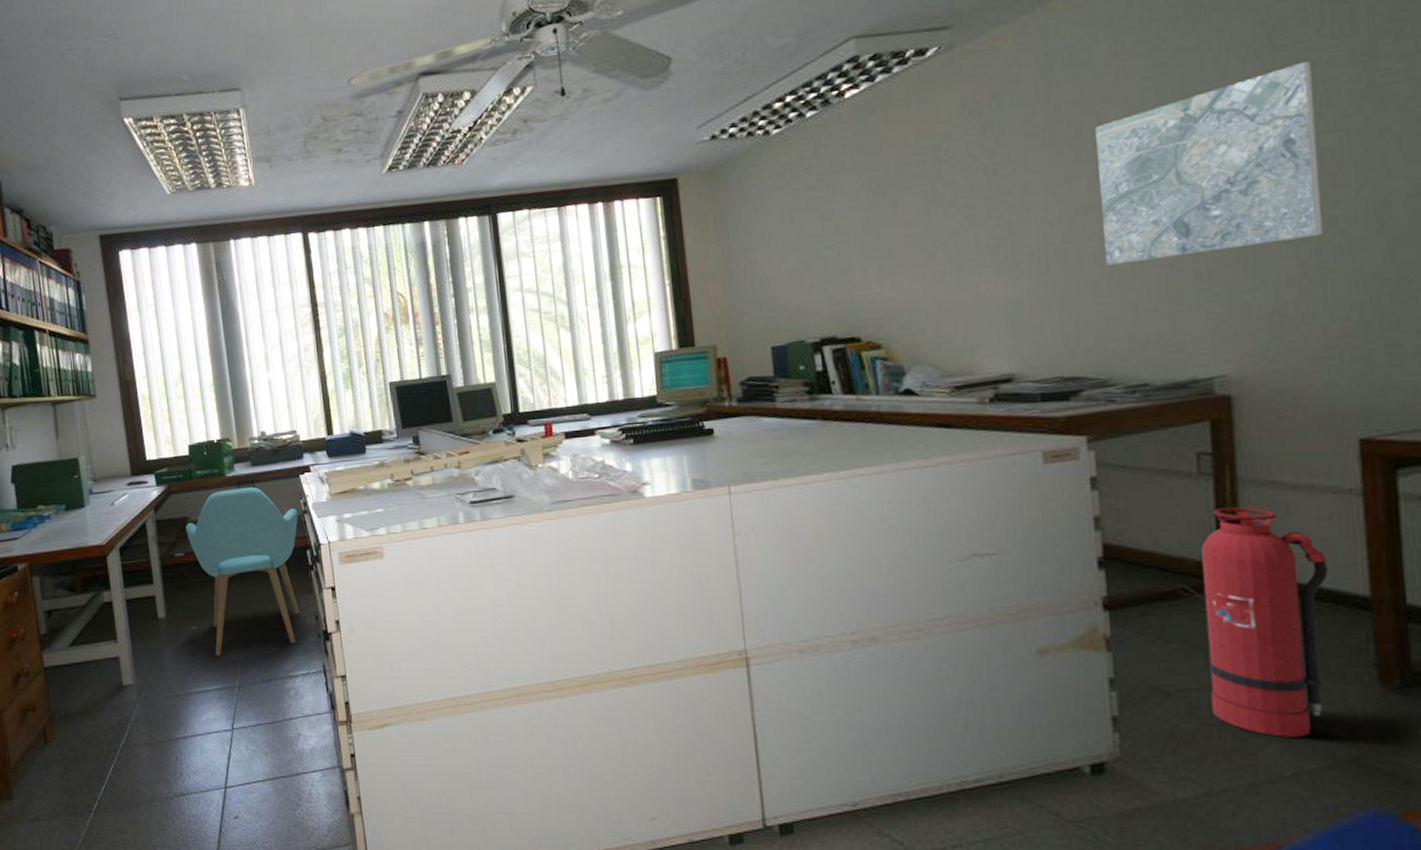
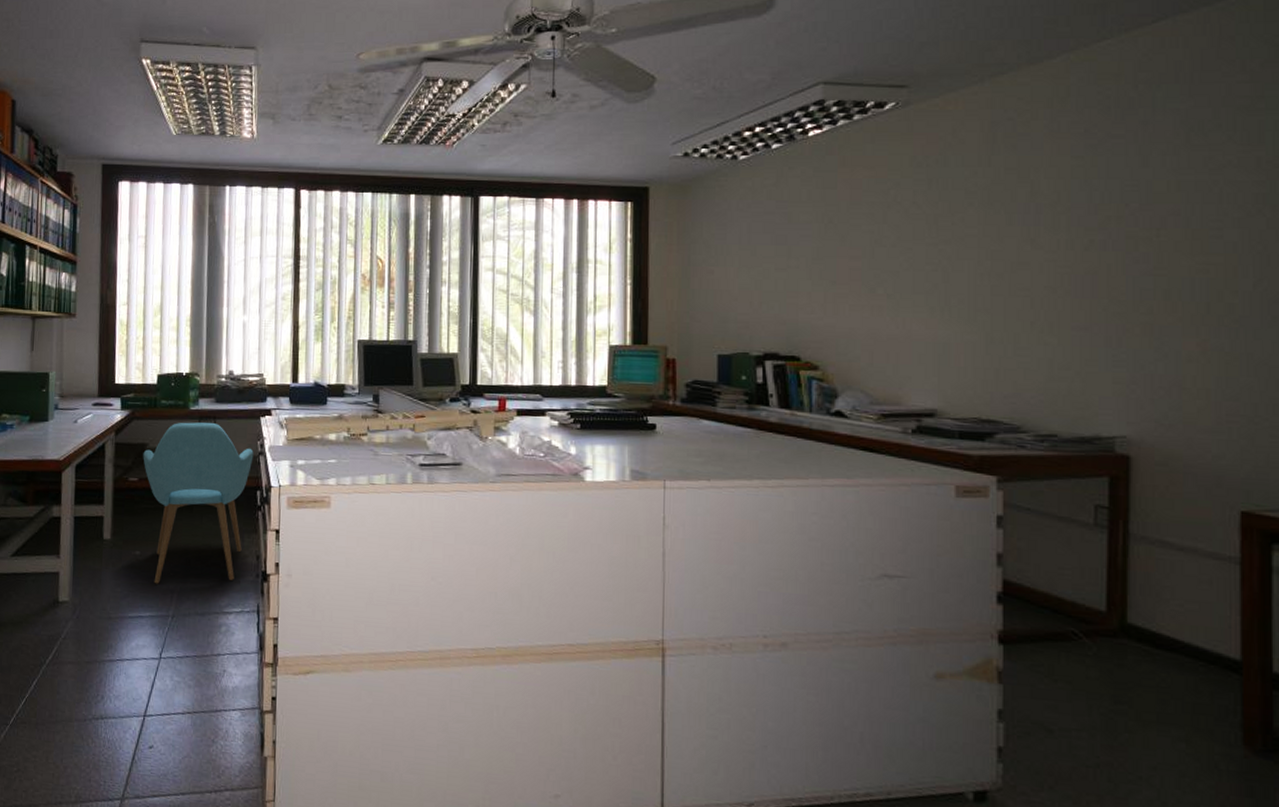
map: present [1095,61,1322,266] -> none [1027,162,1222,322]
fire extinguisher: present [1201,507,1328,737] -> none [1089,559,1204,788]

